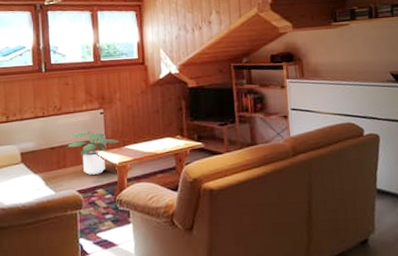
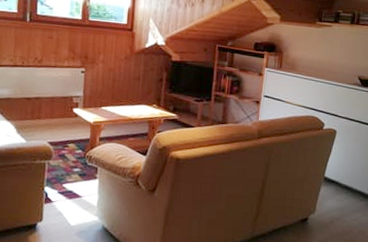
potted plant: present [67,131,120,175] -> none [43,87,98,130]

